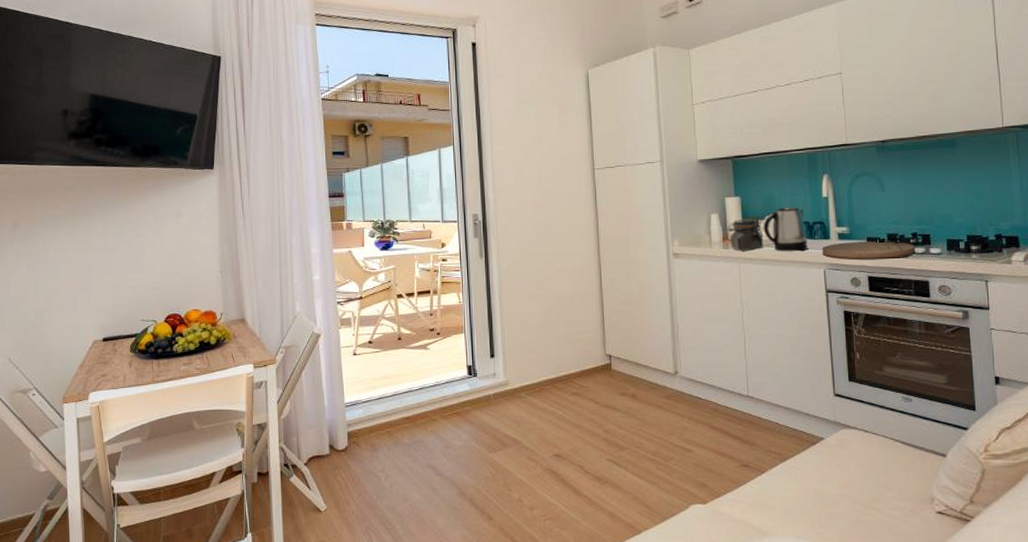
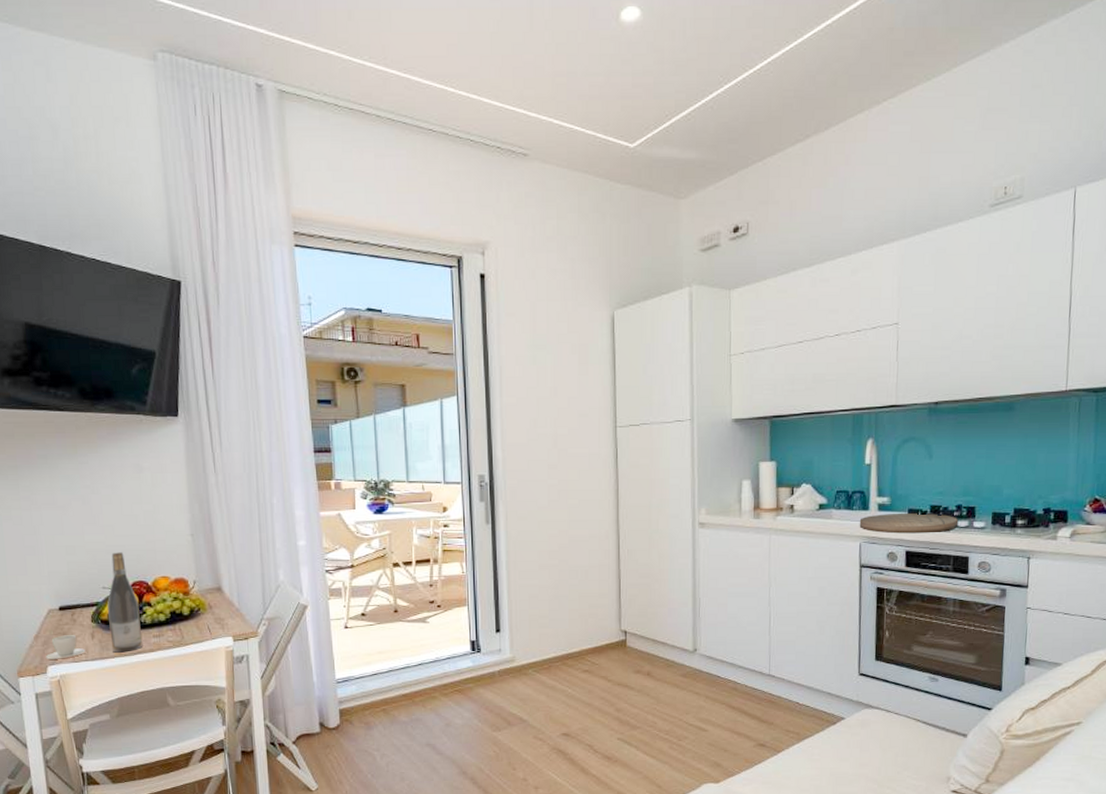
teacup: none [88,364,123,386] -> present [45,635,86,659]
wine bottle: none [144,288,174,380] -> present [107,552,143,653]
jar: present [727,218,764,251] -> none [759,486,798,521]
kettle: present [763,207,808,252] -> none [798,474,845,523]

